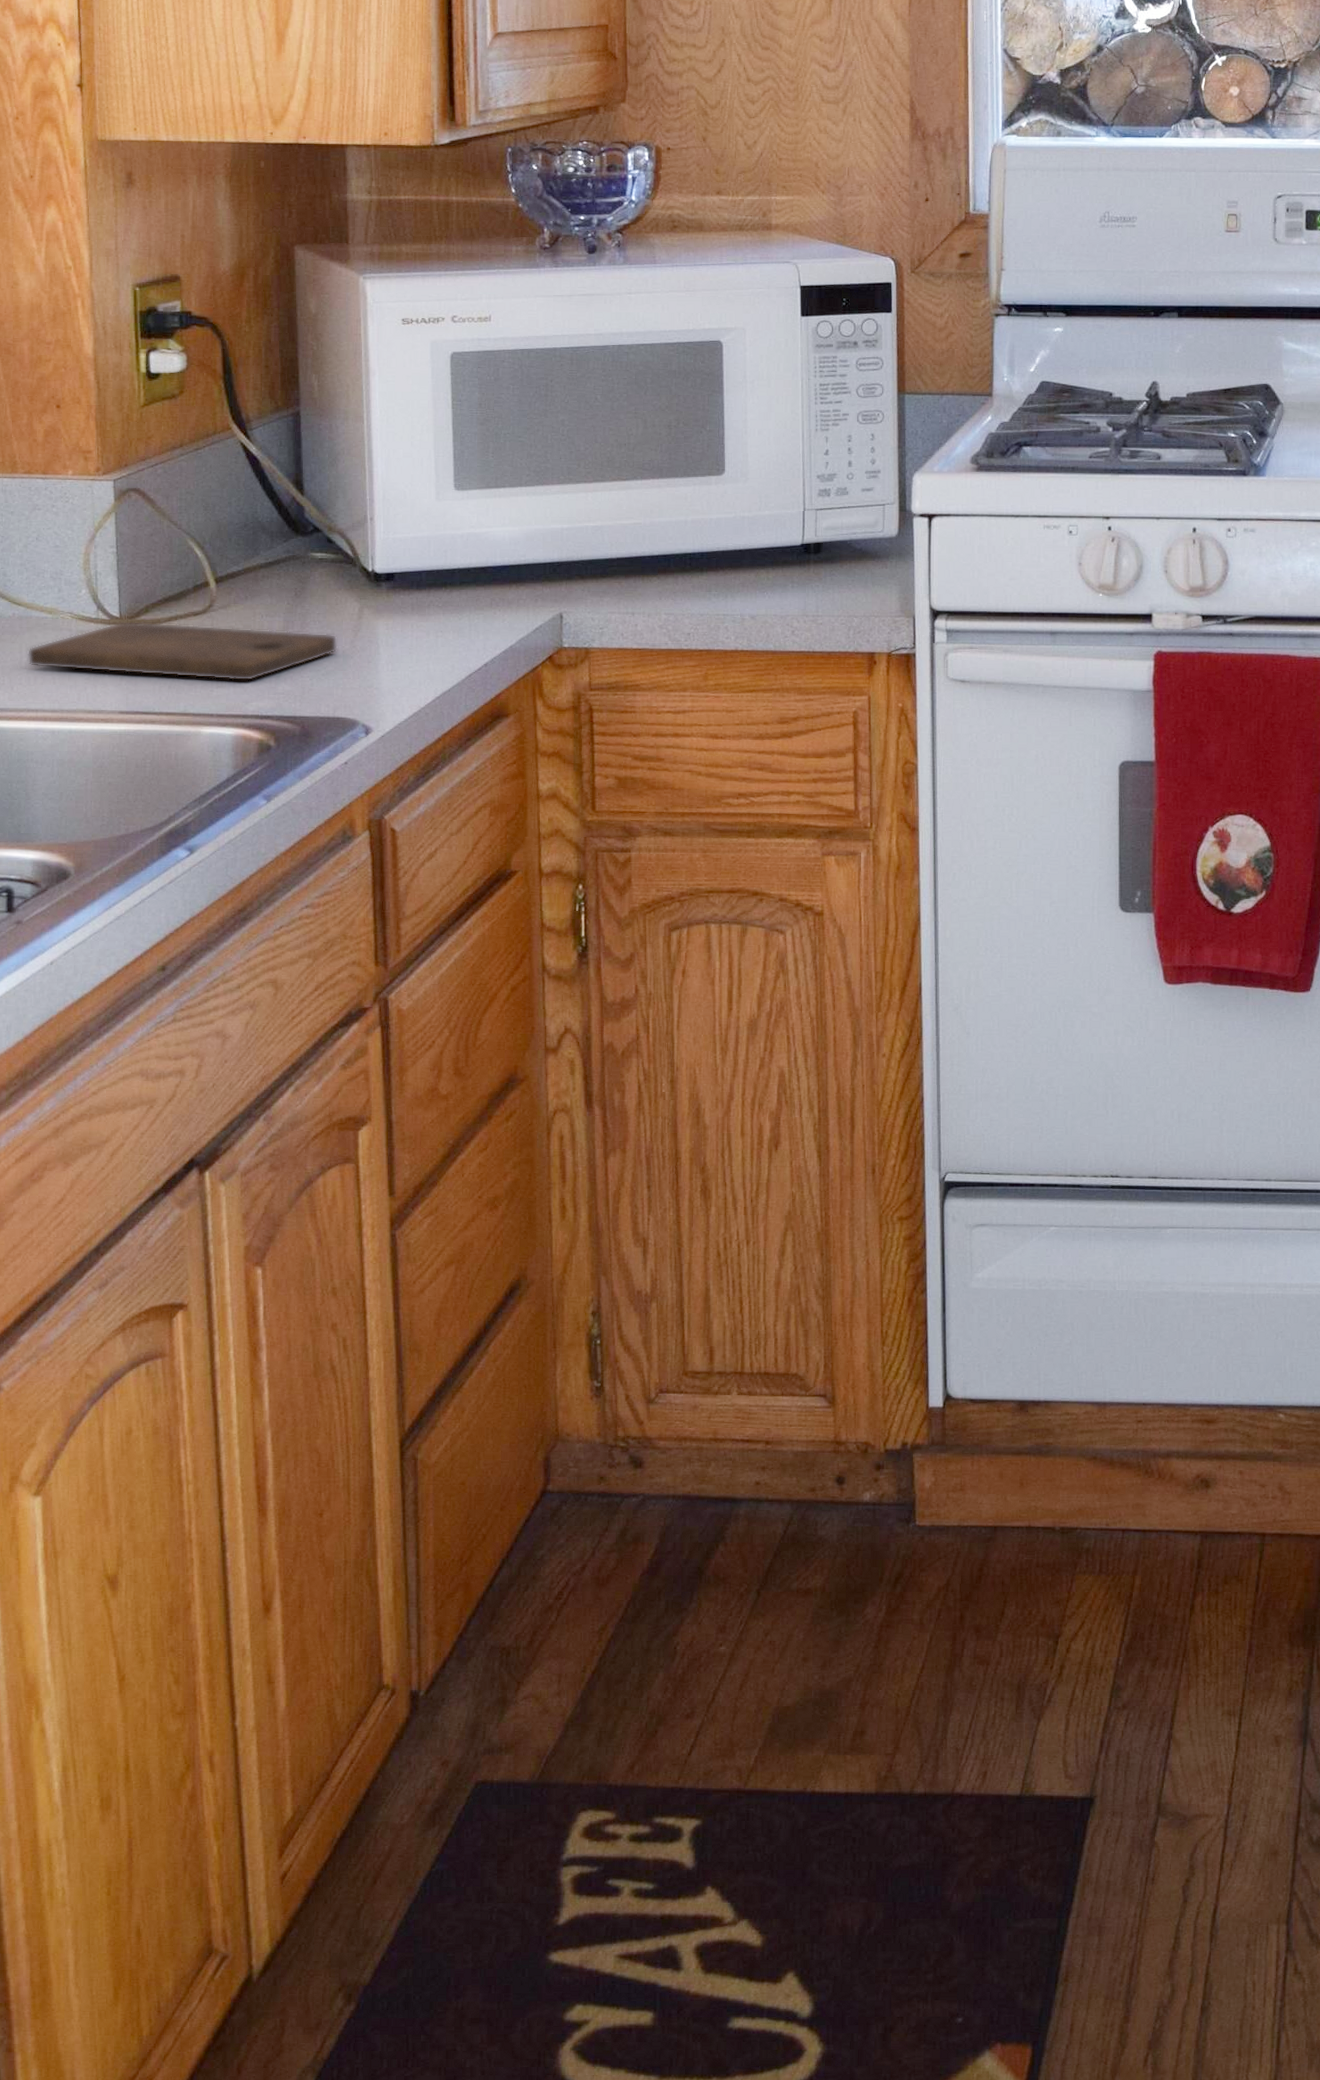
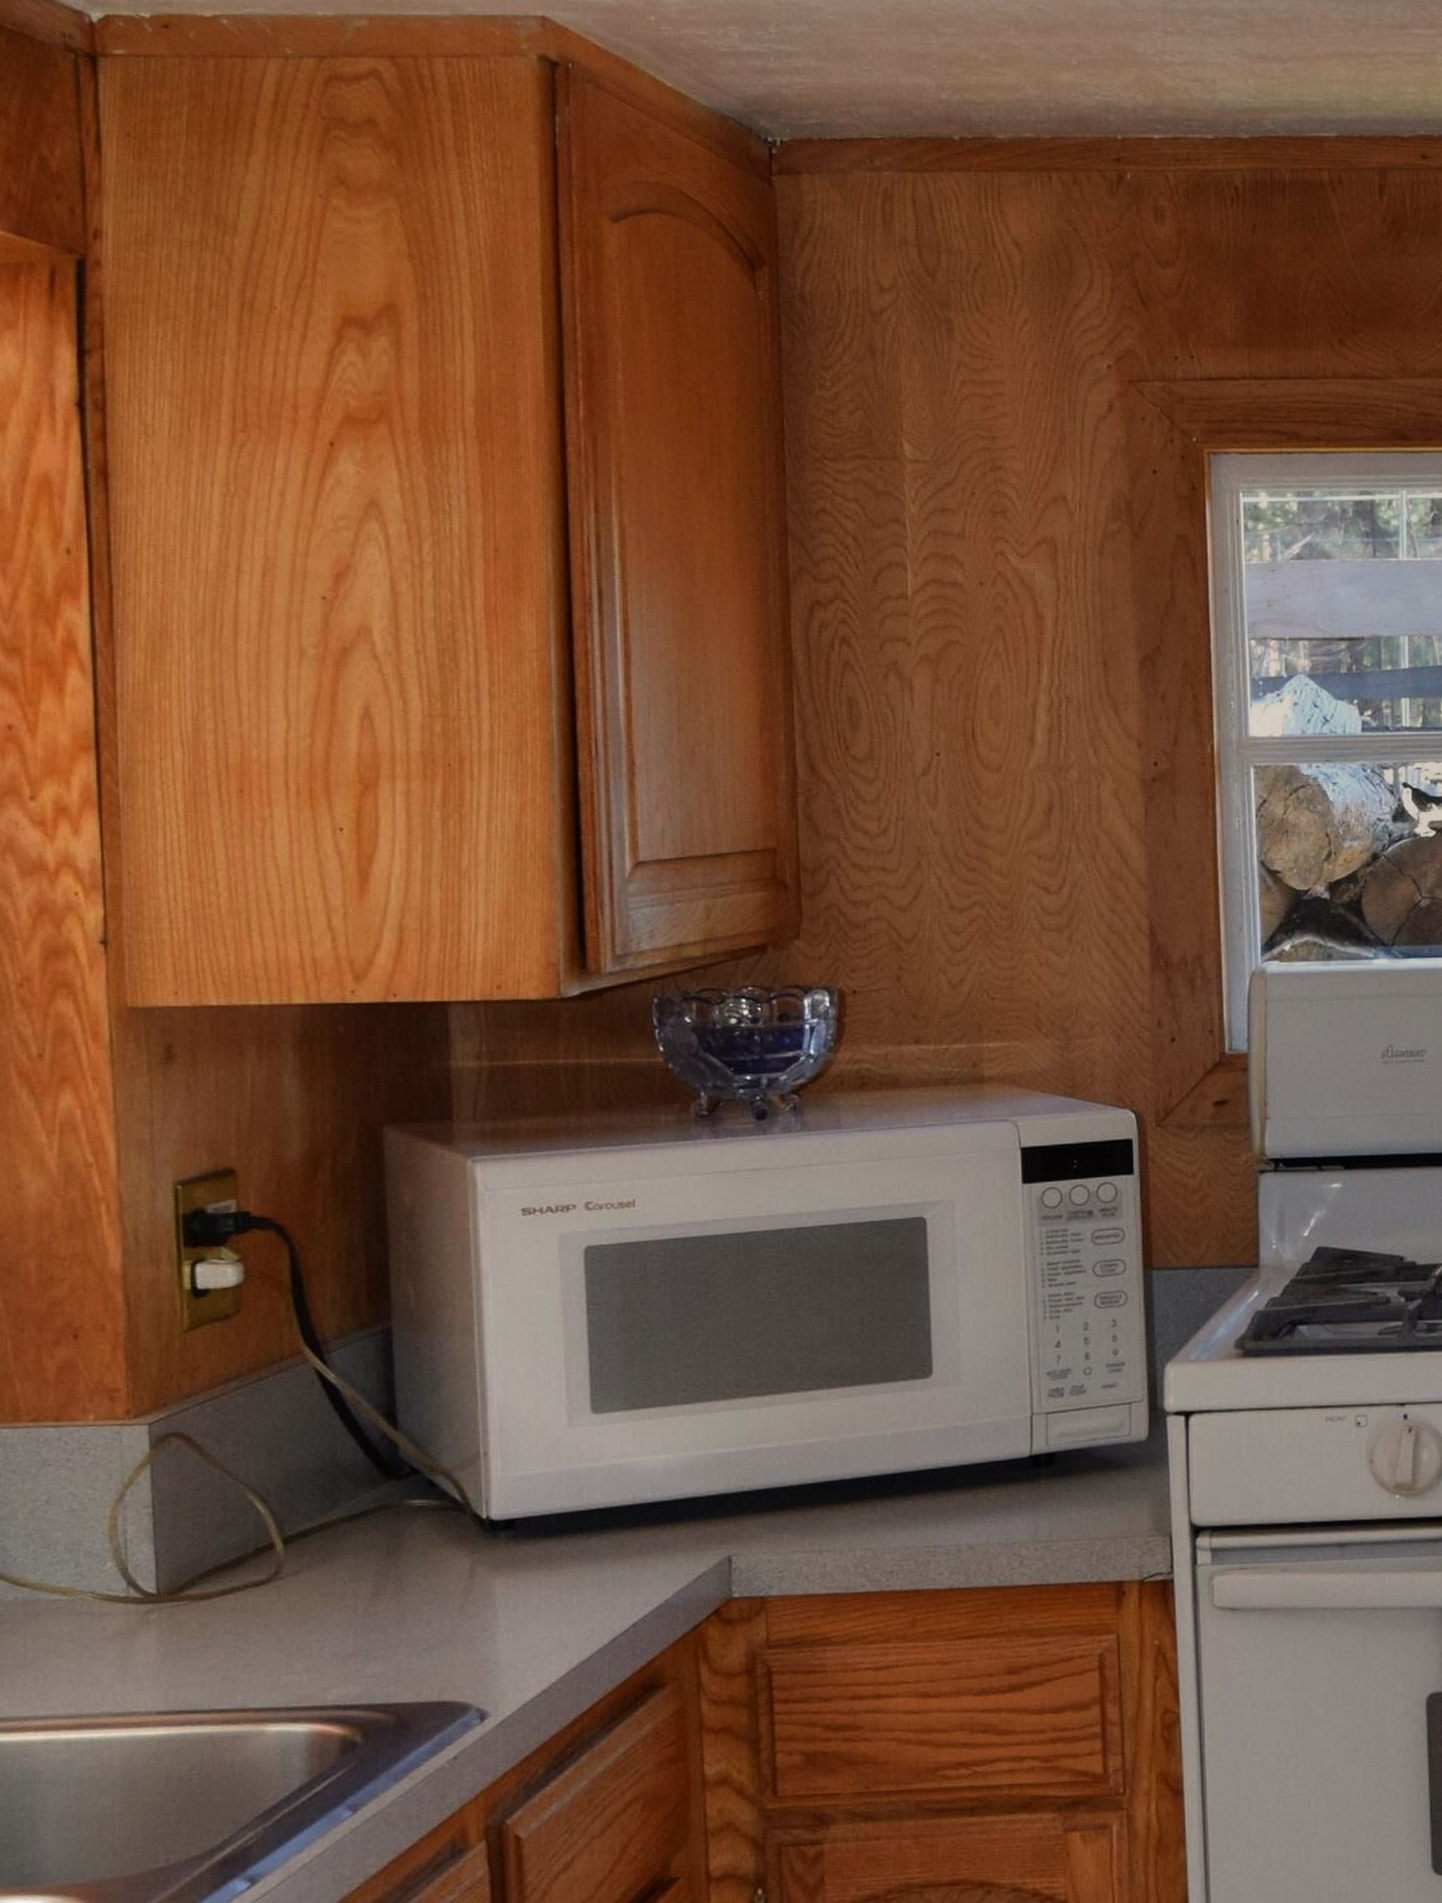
cutting board: present [27,621,338,681] -> none [33,1597,443,1665]

